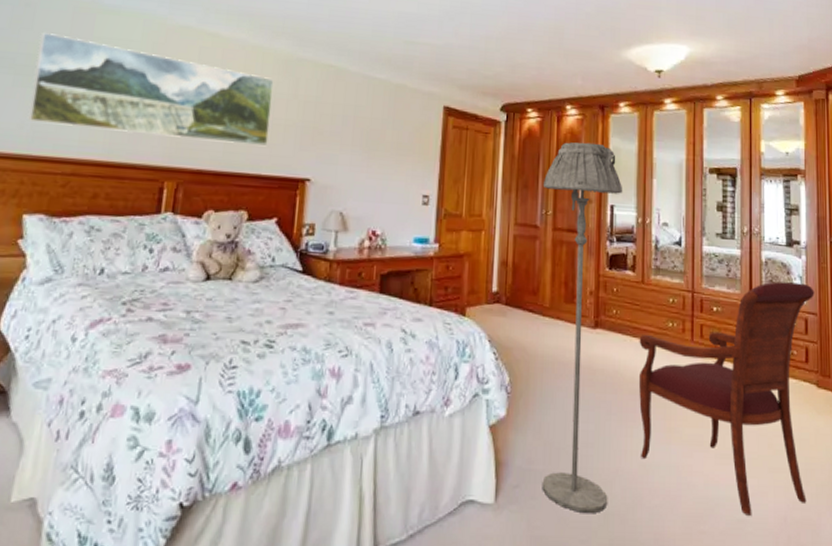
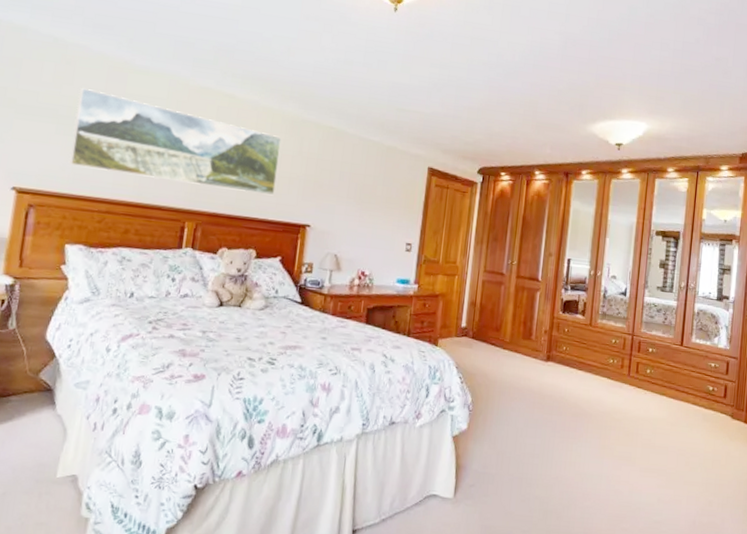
floor lamp: present [542,142,623,513] -> none [493,203,580,510]
armchair: present [639,281,815,516] -> none [578,329,737,518]

